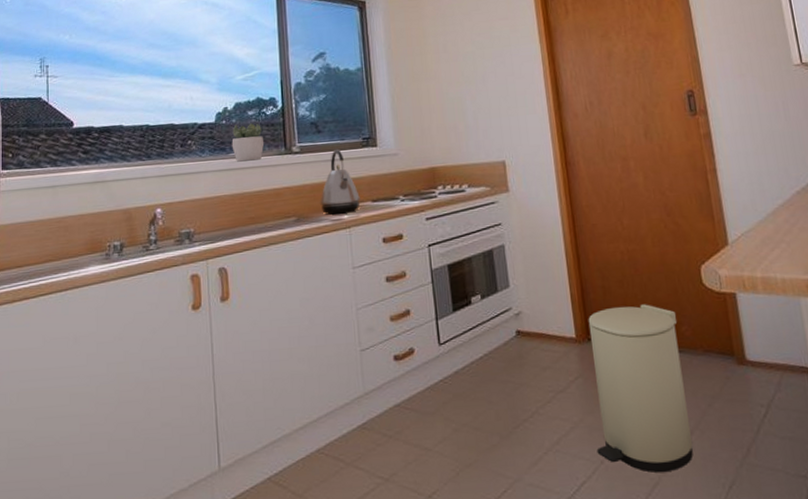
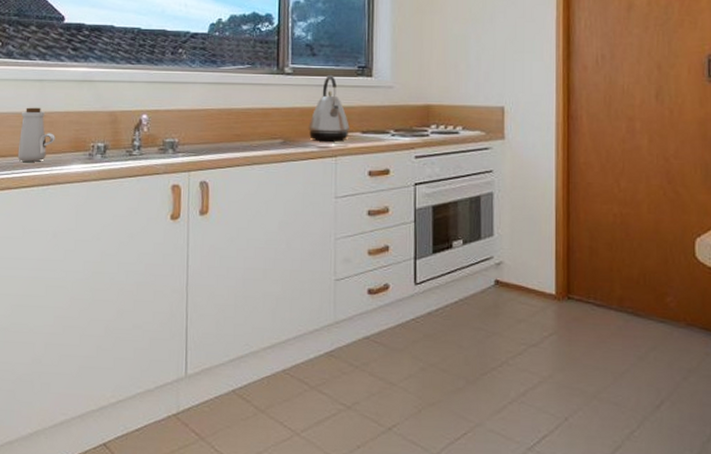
bottle: none [33,213,71,270] -> present [17,107,55,162]
succulent plant: present [231,123,265,162] -> none [223,38,257,77]
pedal bin: present [588,304,693,472] -> none [562,269,663,437]

